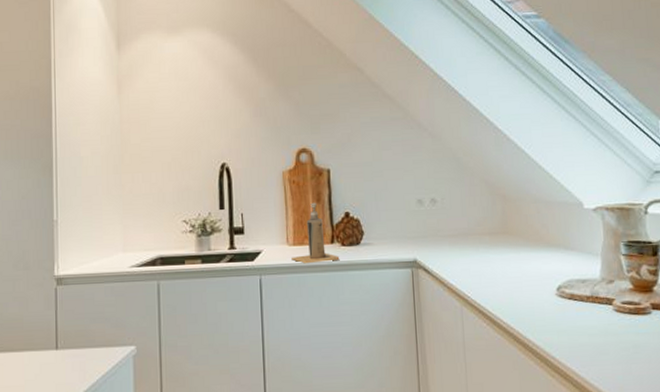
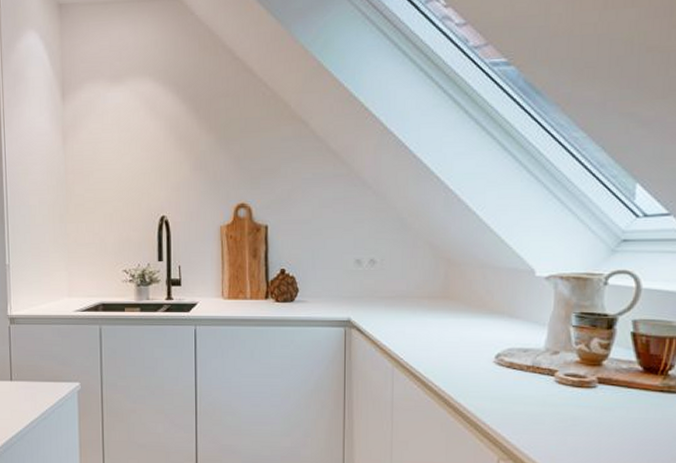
soap dispenser: present [291,202,340,264] -> none [226,258,273,317]

